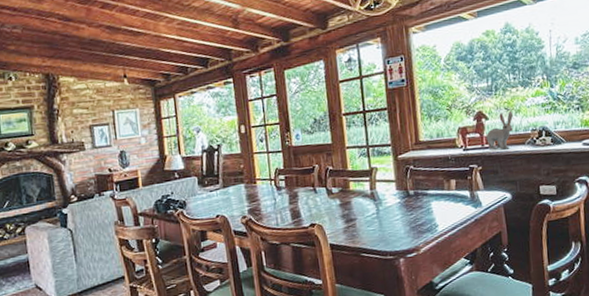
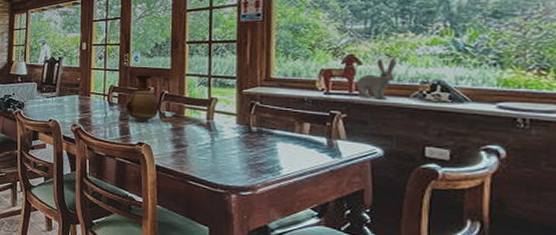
vase: none [293,152,327,204] -> present [125,75,160,123]

